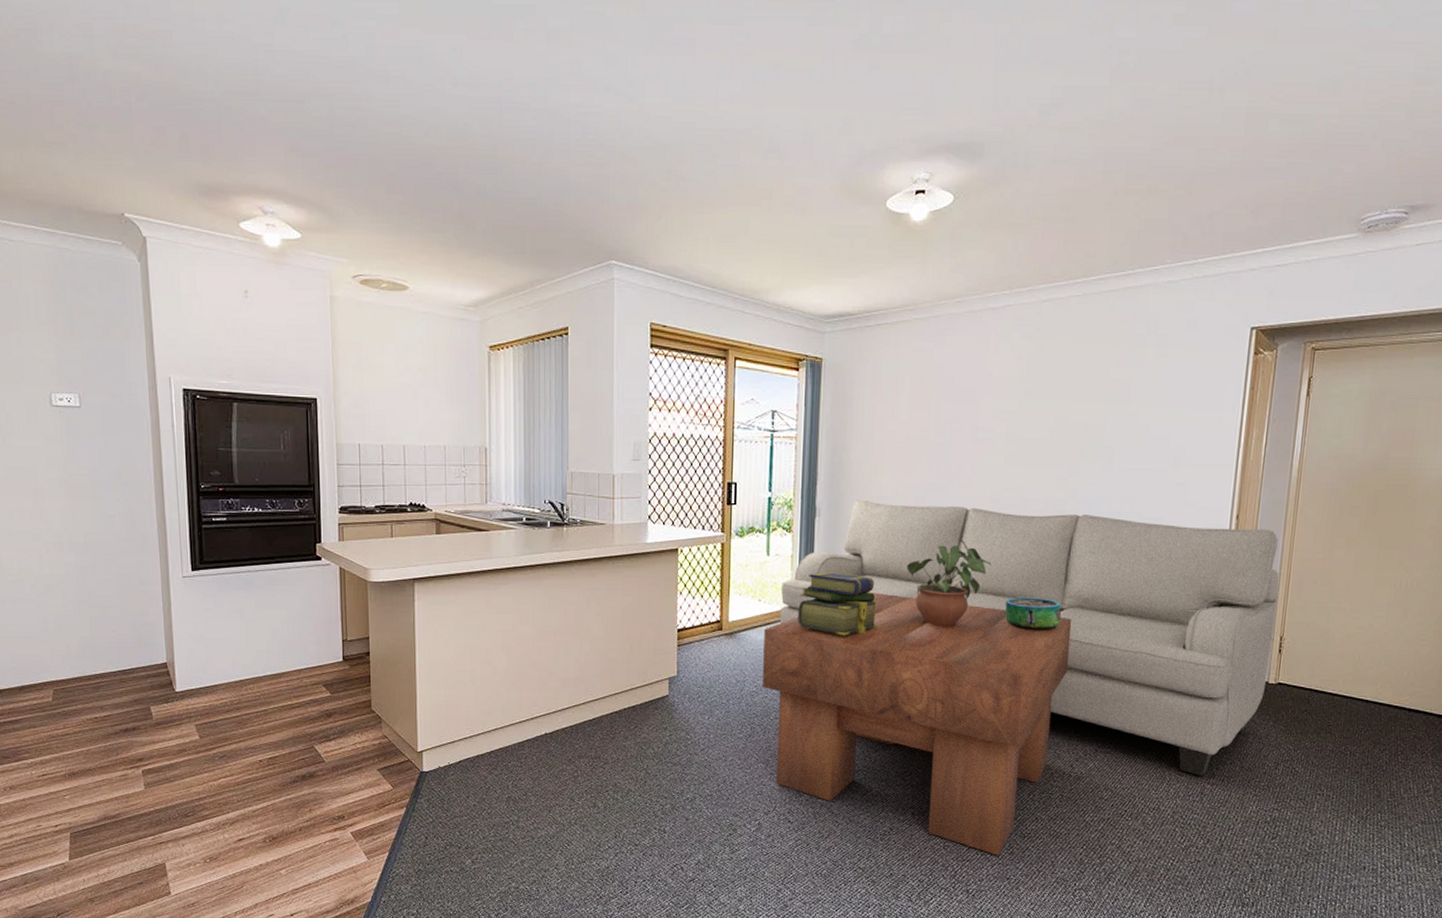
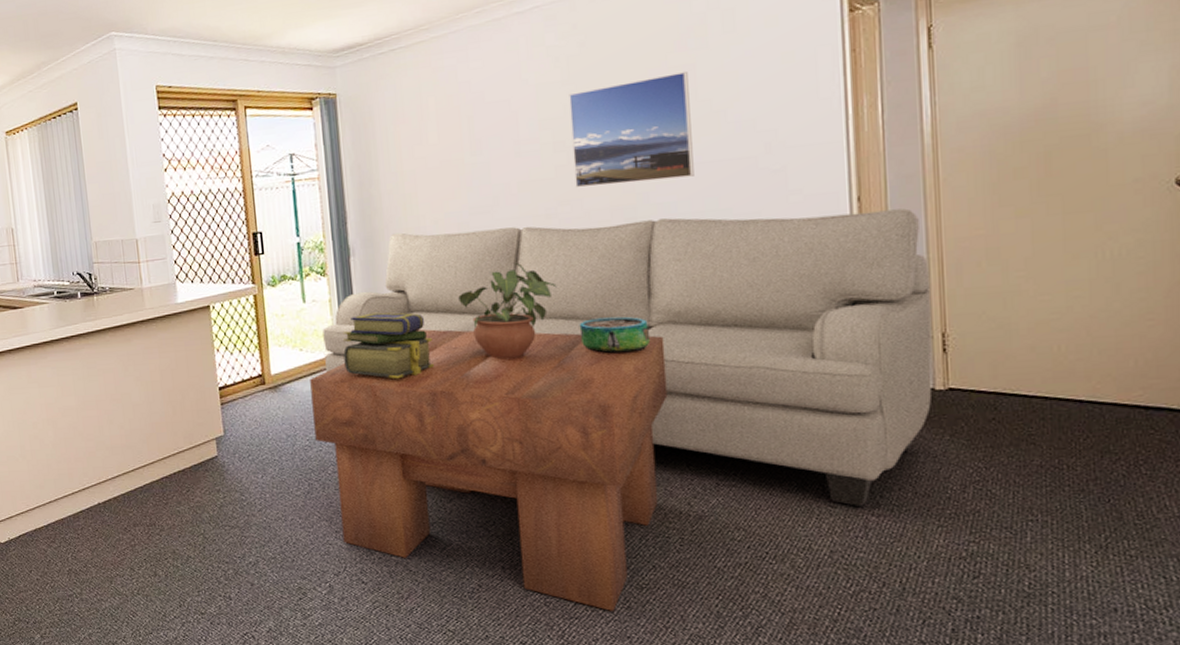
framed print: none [1019,385,1124,480] -> present [569,70,694,188]

